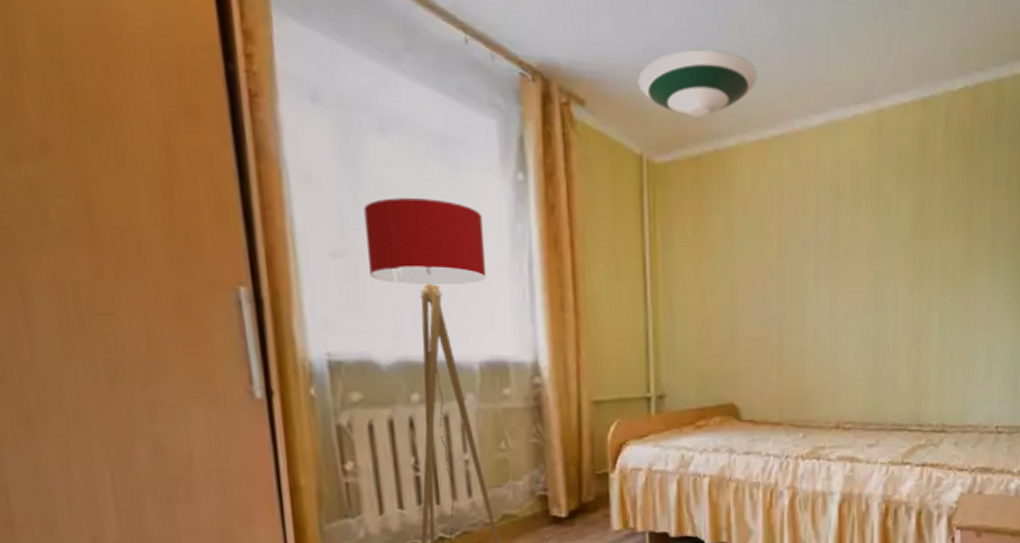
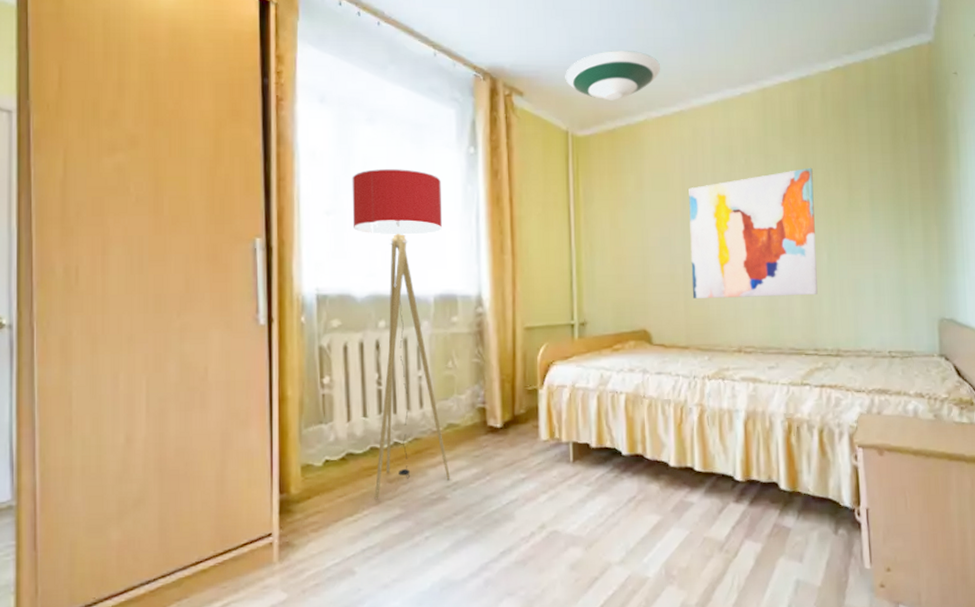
wall art: none [787,212,930,368] -> present [689,167,818,299]

